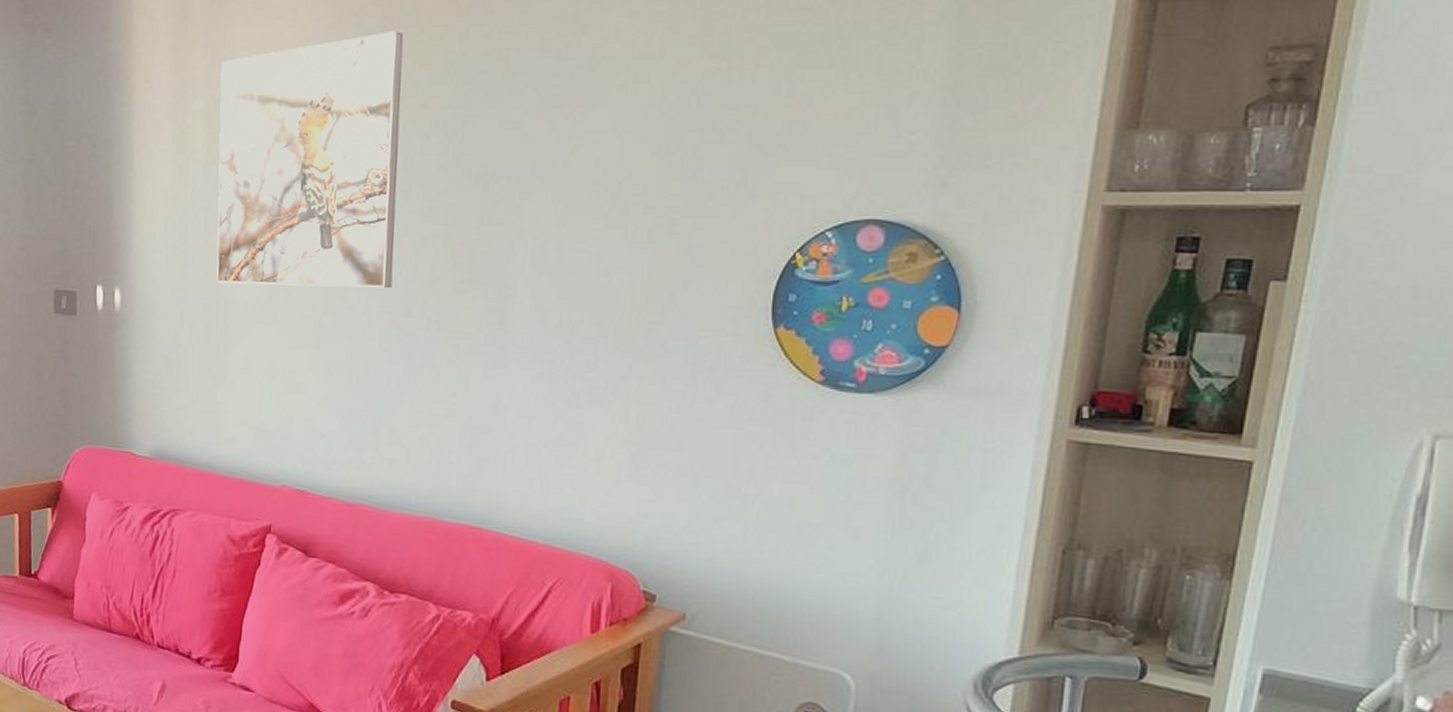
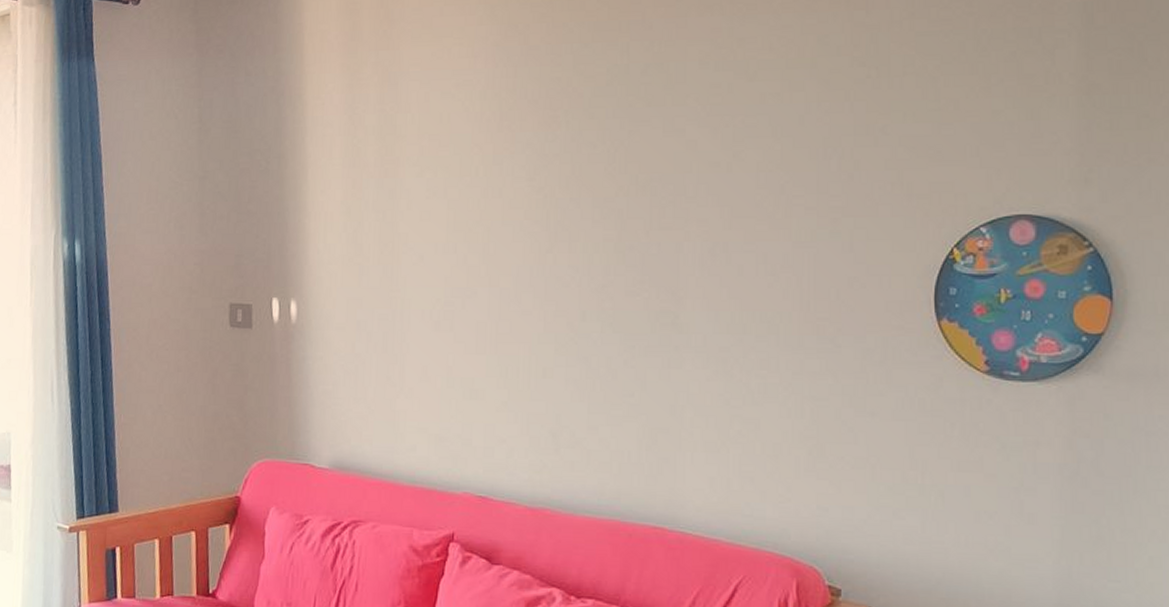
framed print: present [216,31,404,289] -> none [391,47,568,293]

